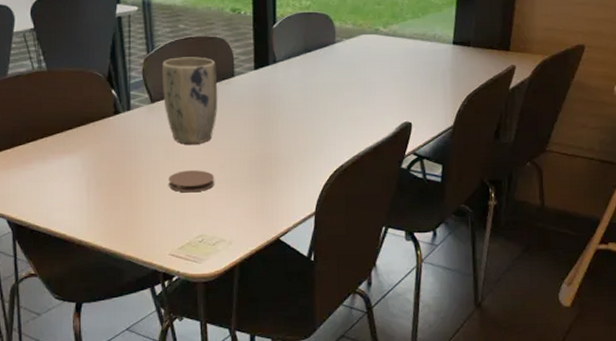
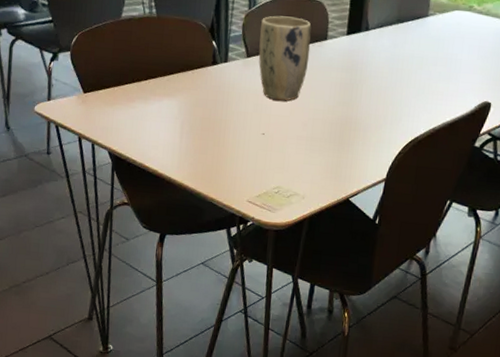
coaster: present [168,170,215,193] -> none [254,124,297,147]

